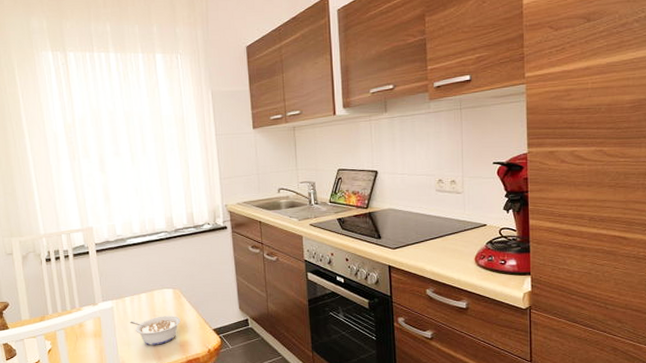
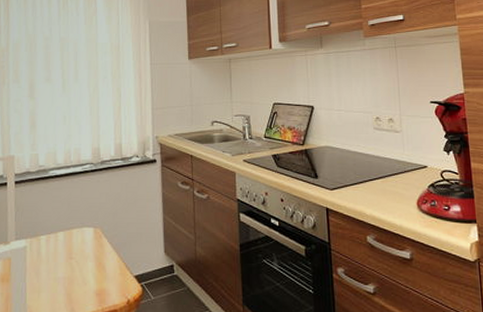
legume: present [130,316,181,345] -> none [43,258,99,293]

